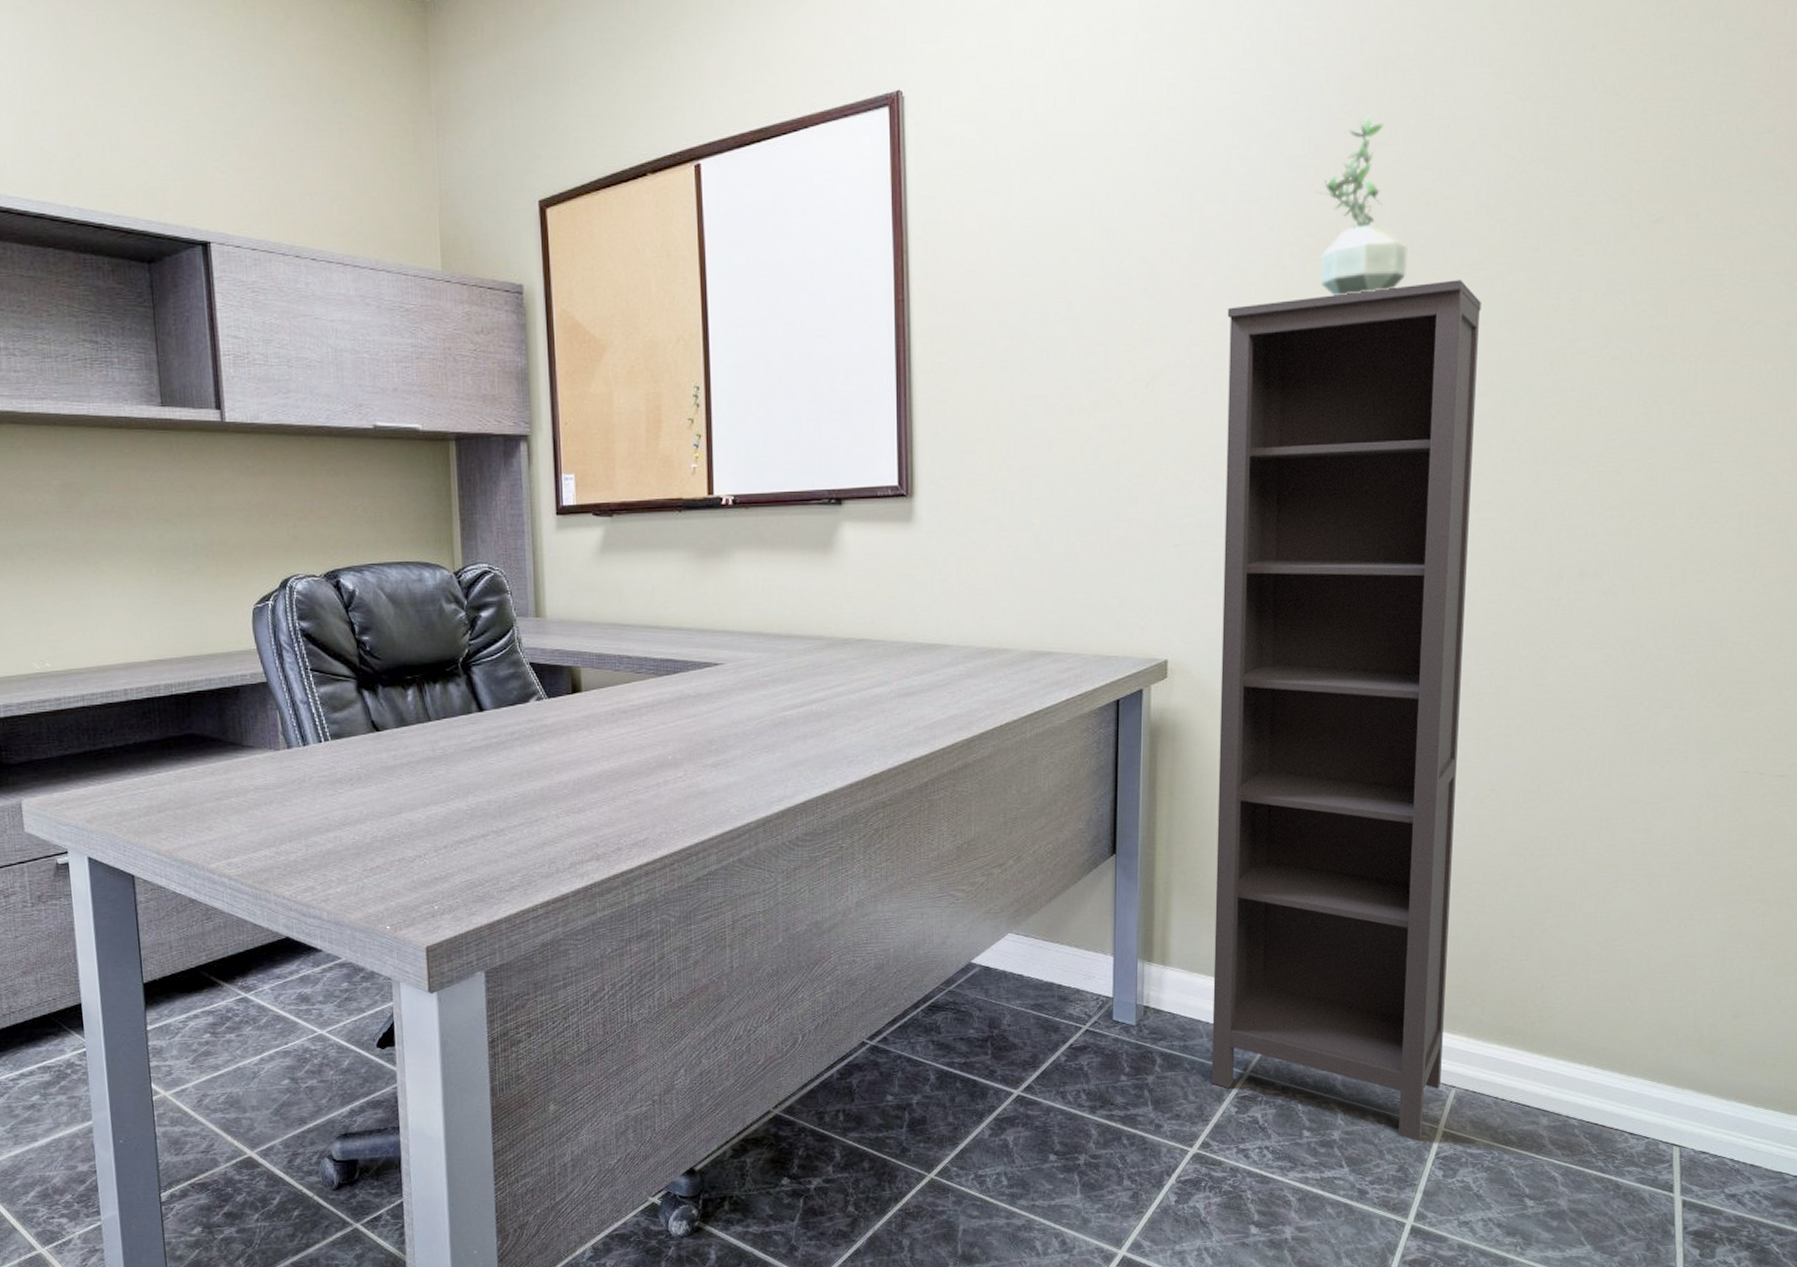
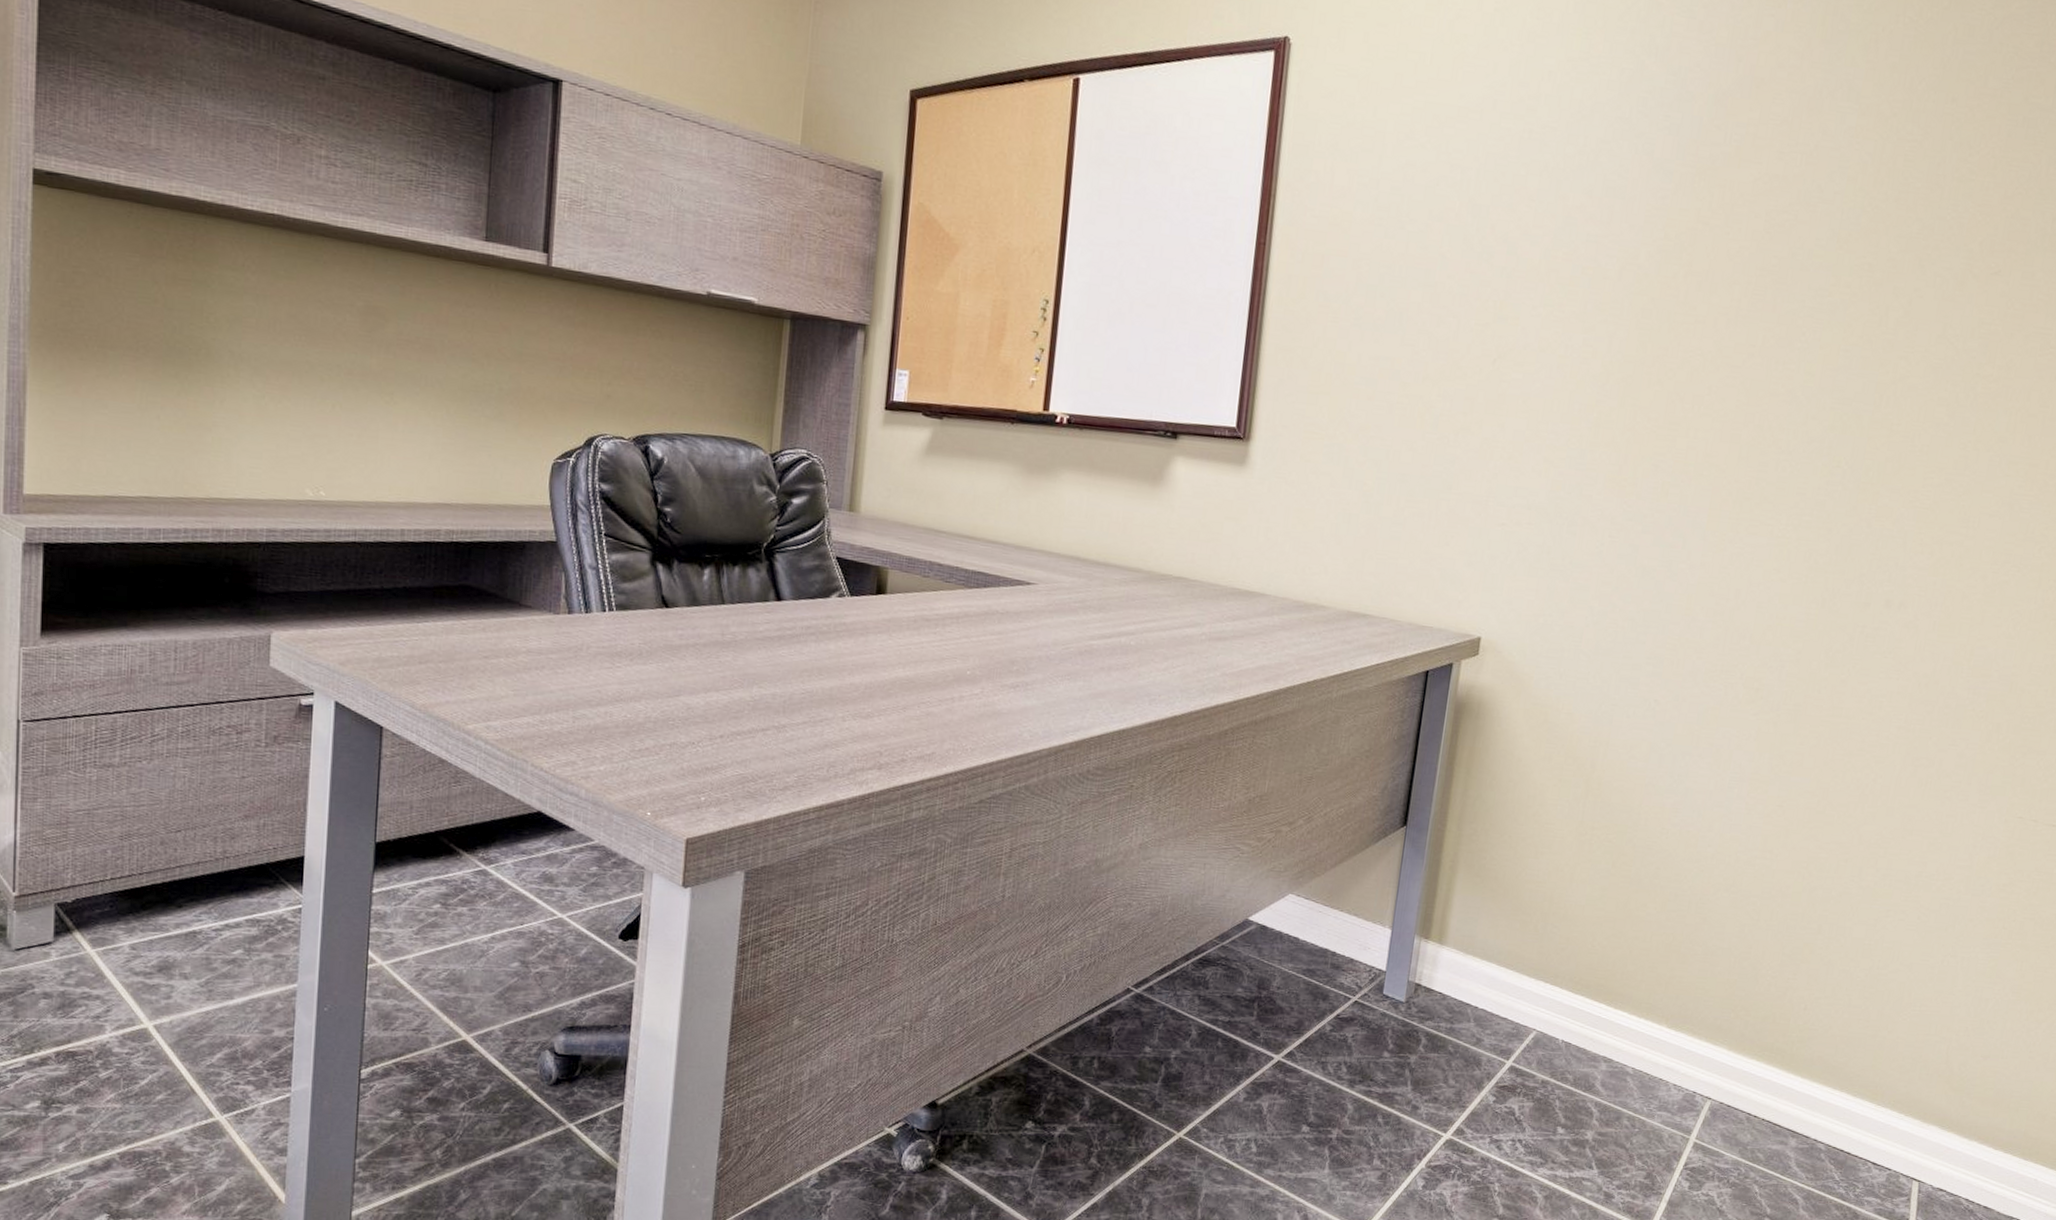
bookcase: present [1211,280,1481,1142] -> none [1472,297,1823,1150]
potted plant: present [1317,116,1407,296] -> none [1672,132,1759,303]

